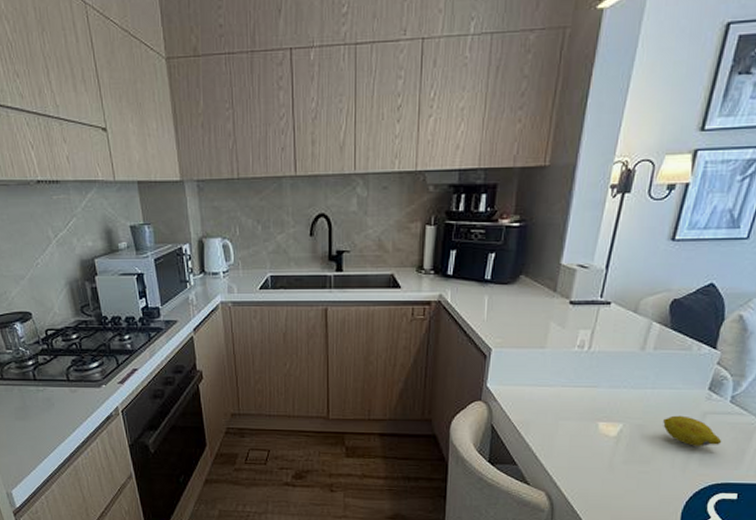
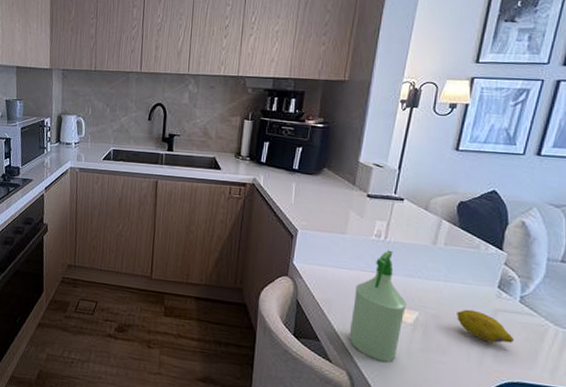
spray bottle: none [548,361,611,478] -> present [349,250,407,362]

